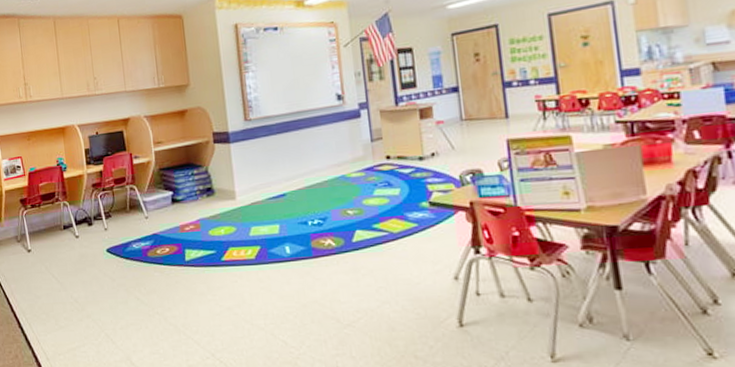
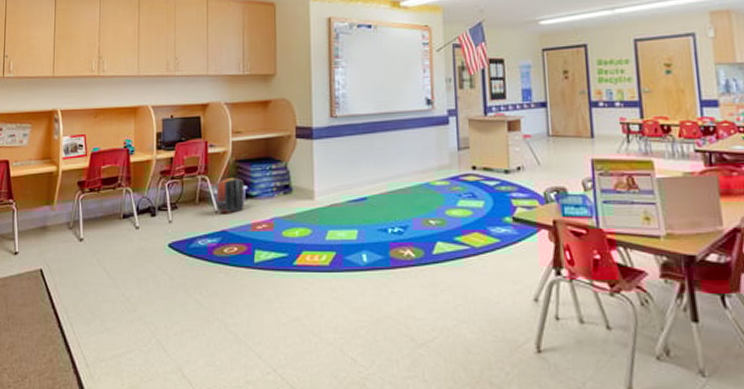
backpack: none [144,183,172,218] -> present [215,176,244,213]

